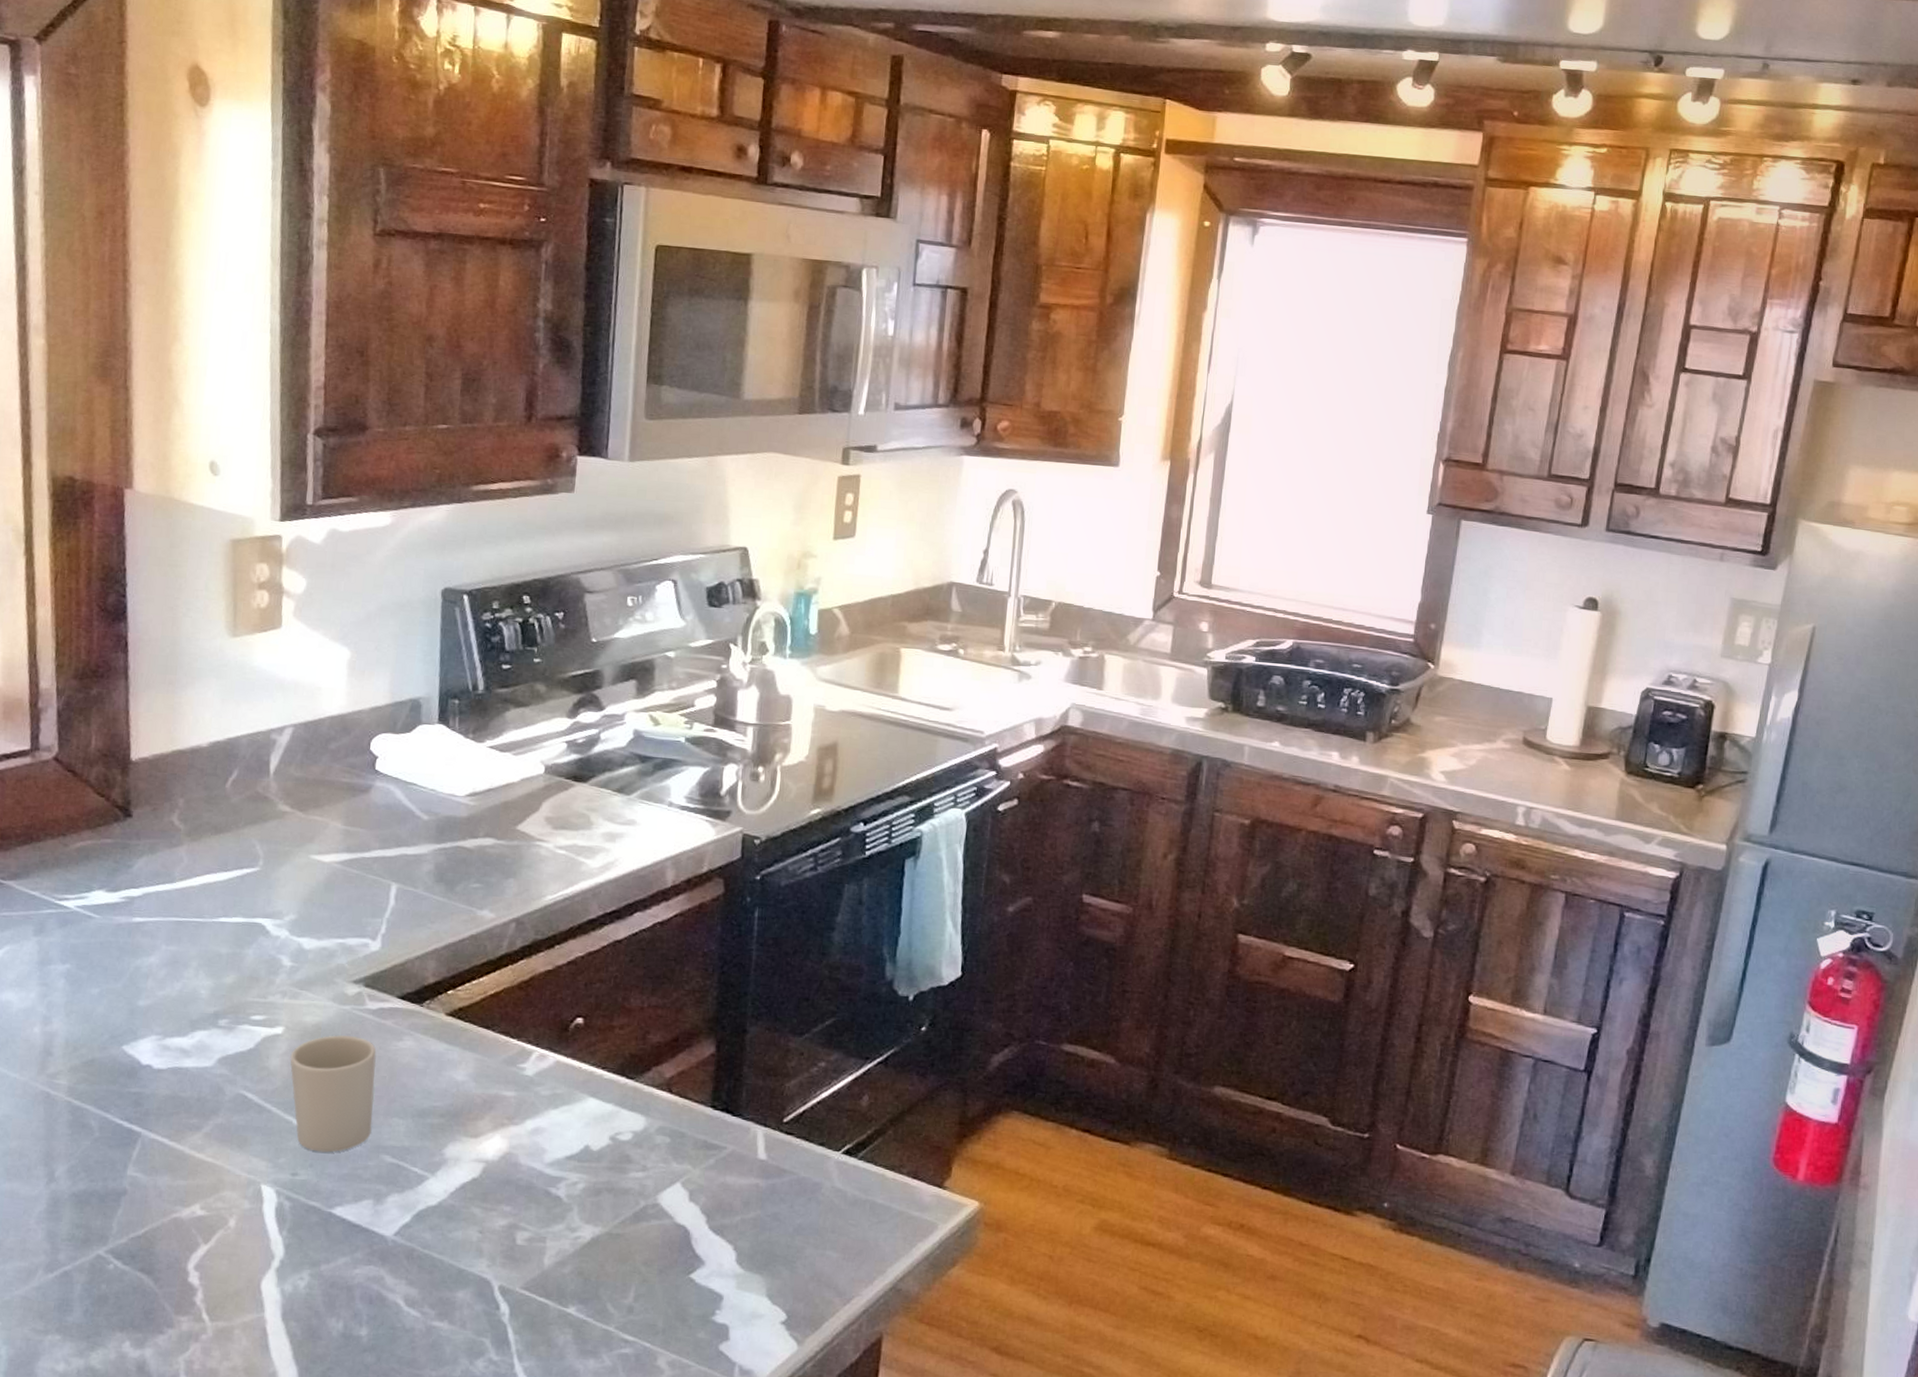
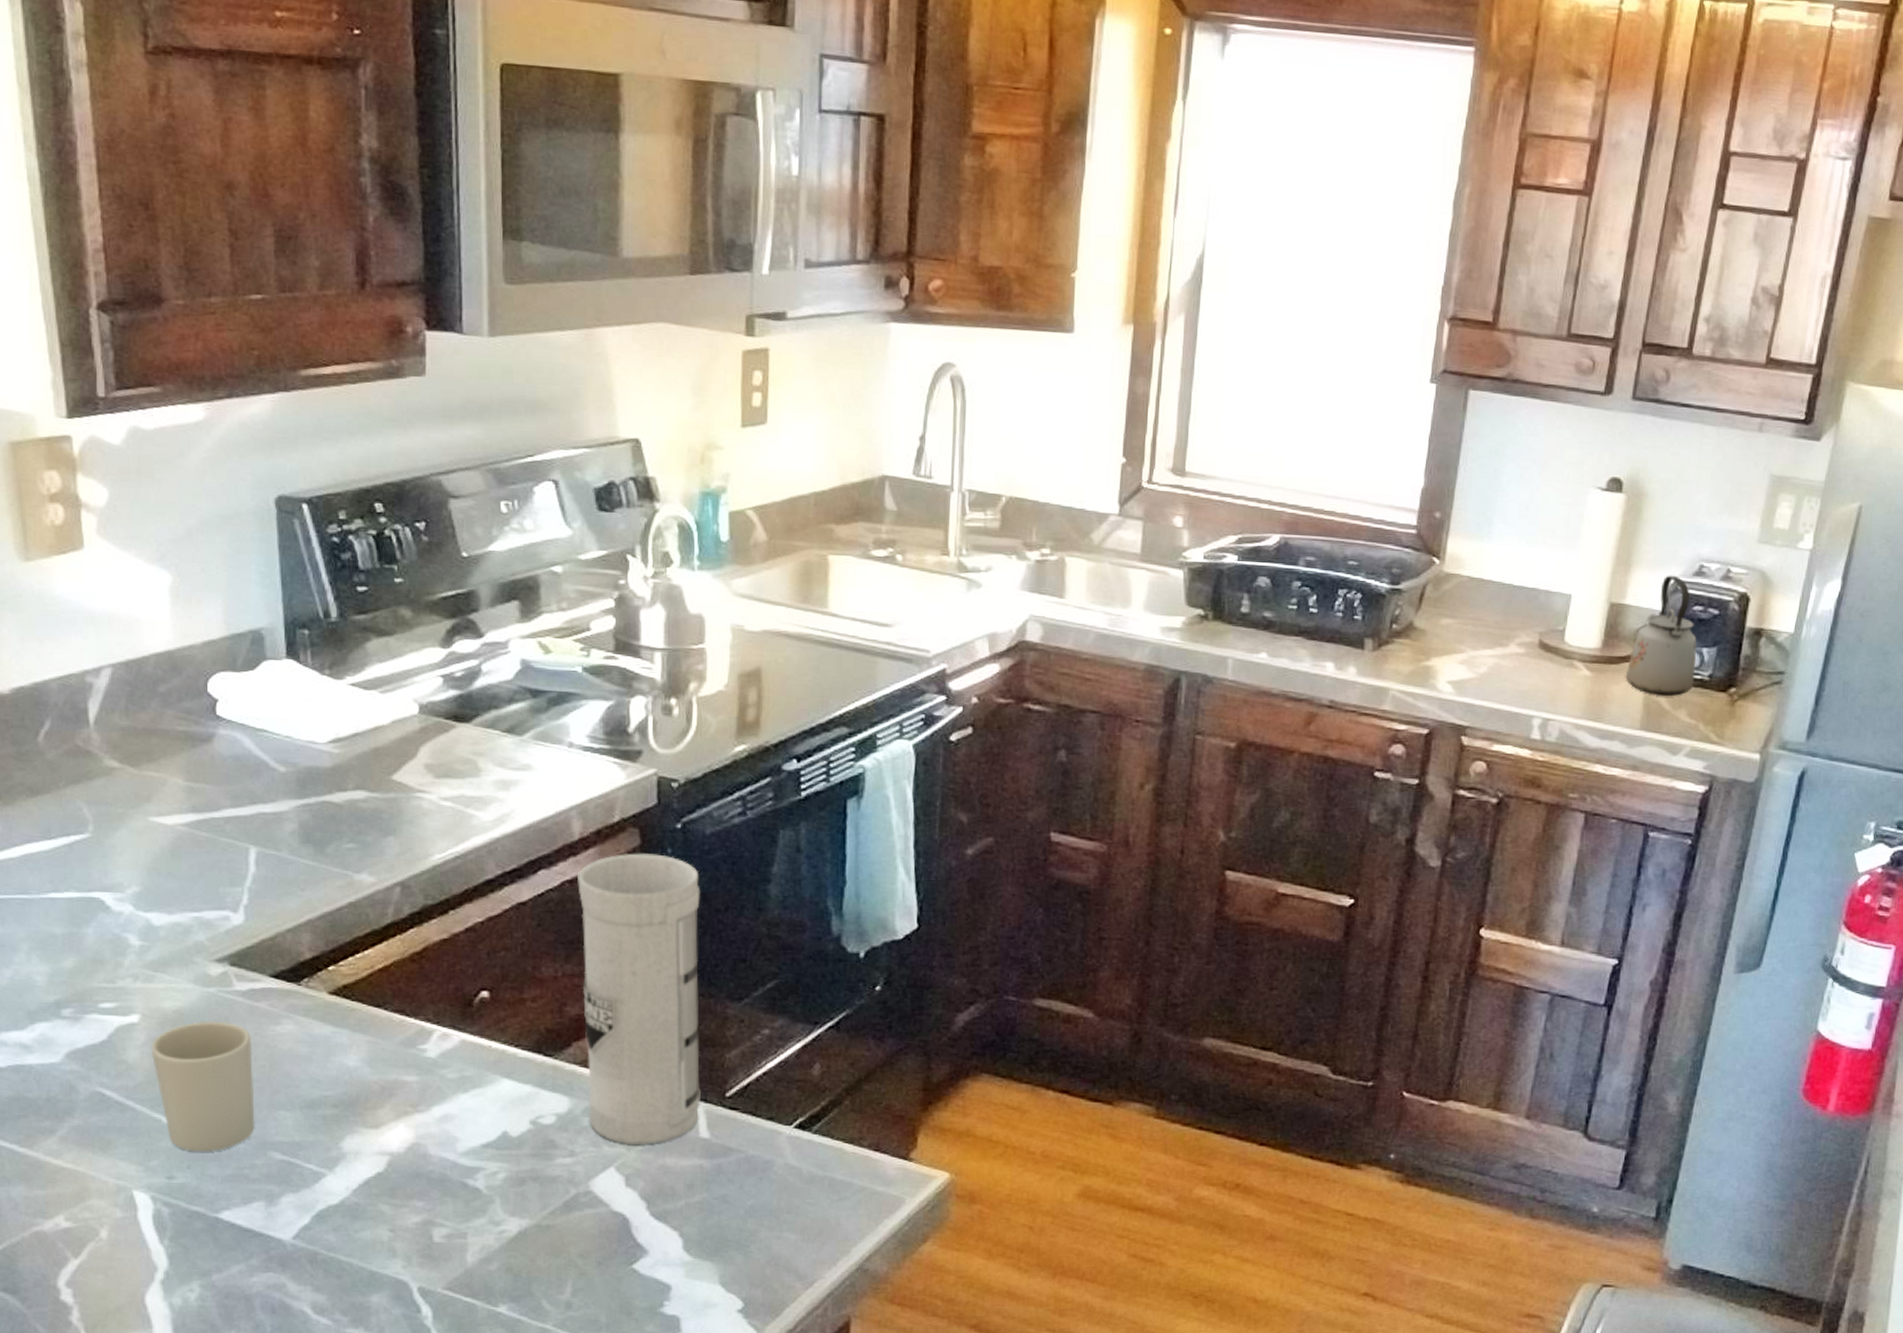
paper towel roll: none [661,900,773,1164] -> present [577,853,701,1146]
kettle: none [1601,683,1667,791] -> present [1625,575,1697,696]

